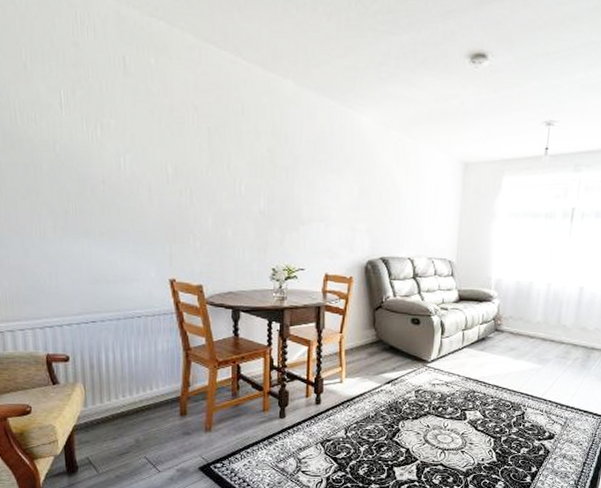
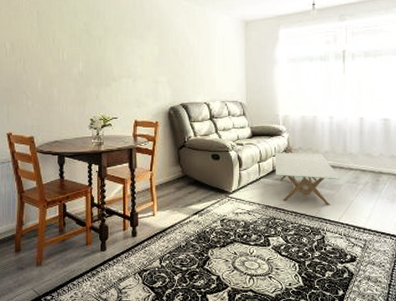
coffee table: none [480,320,550,380] -> present [275,152,340,205]

